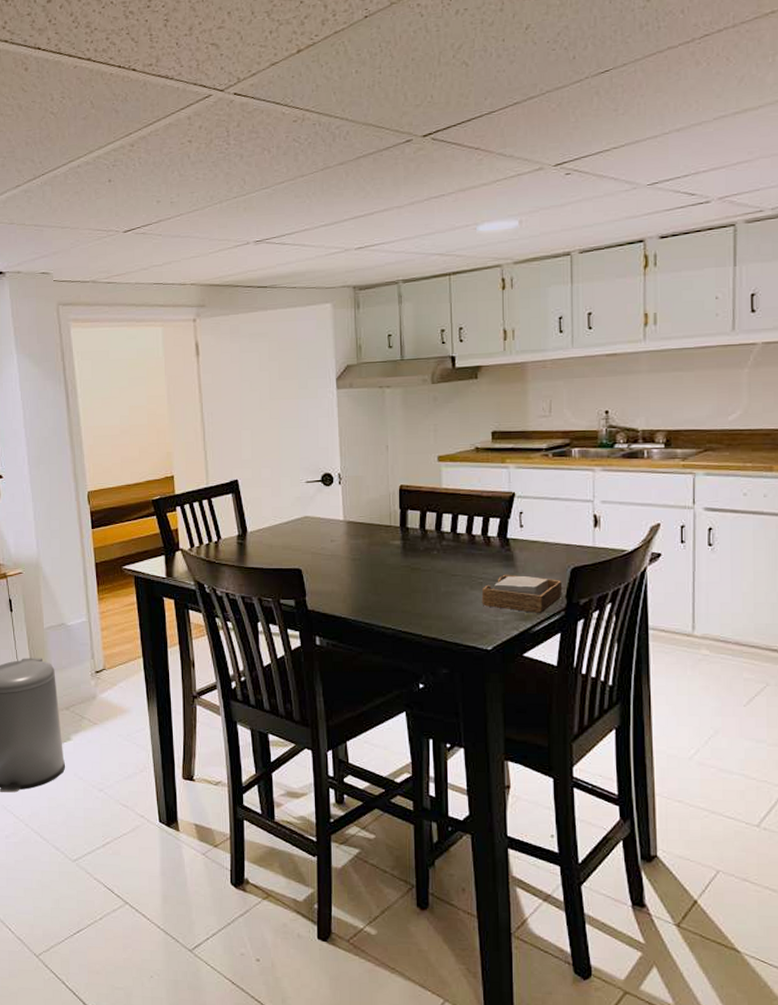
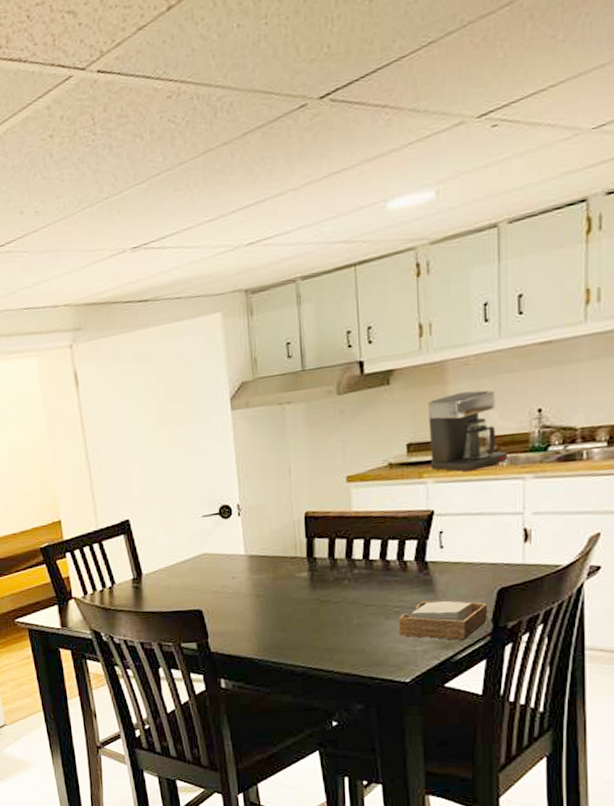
coffee maker: none [511,390,579,461] -> present [428,390,507,472]

